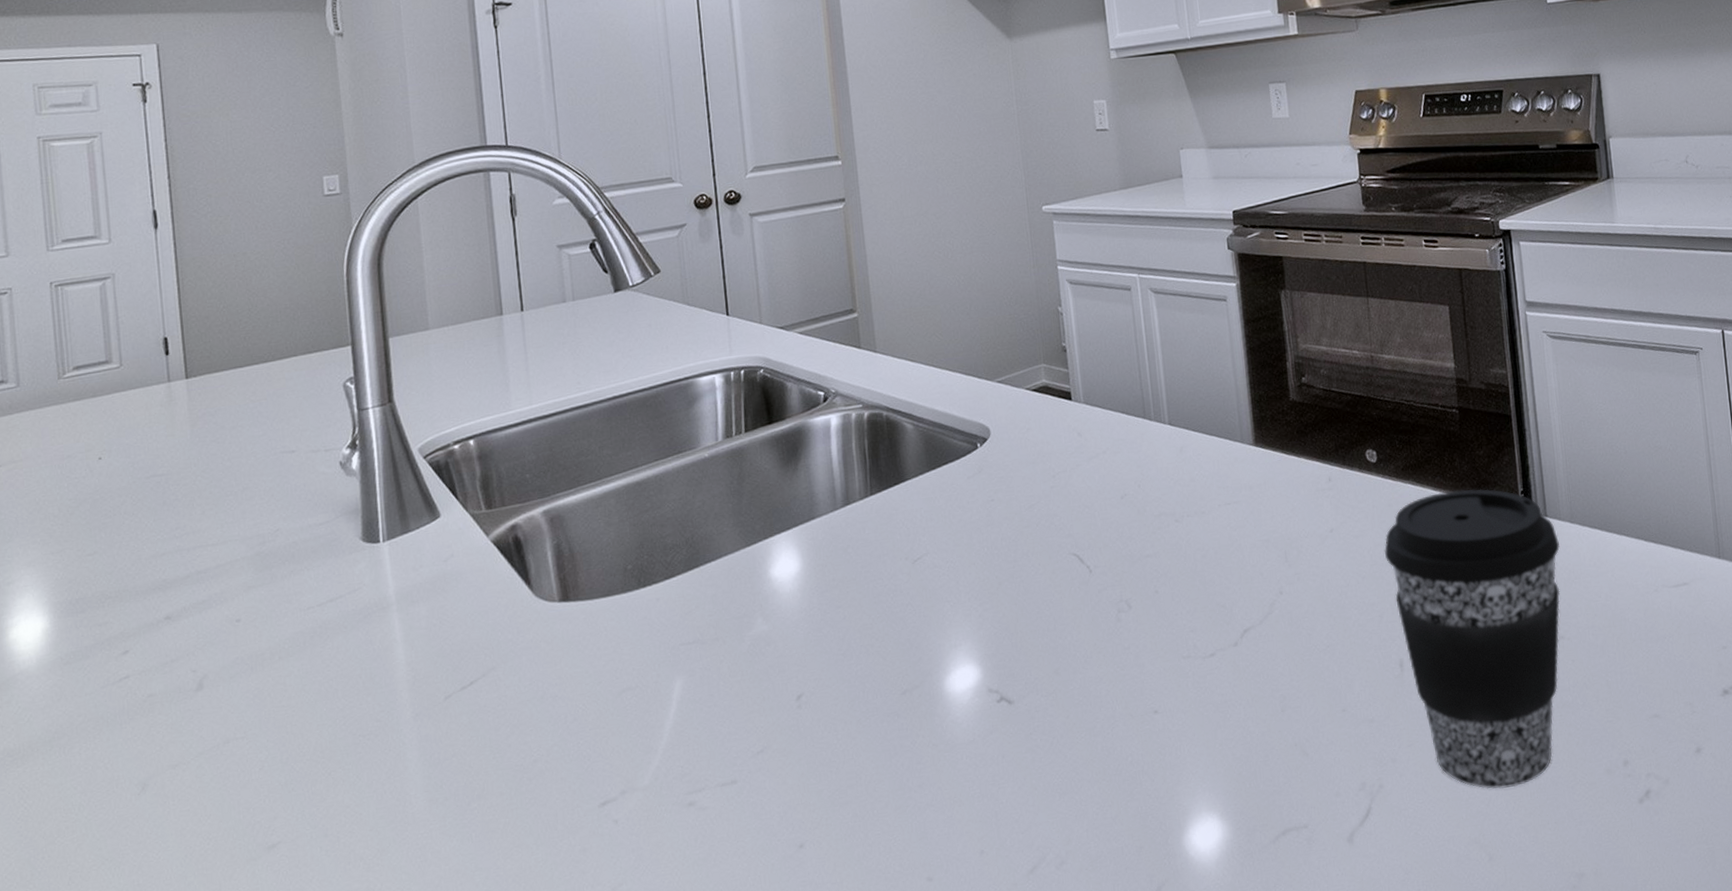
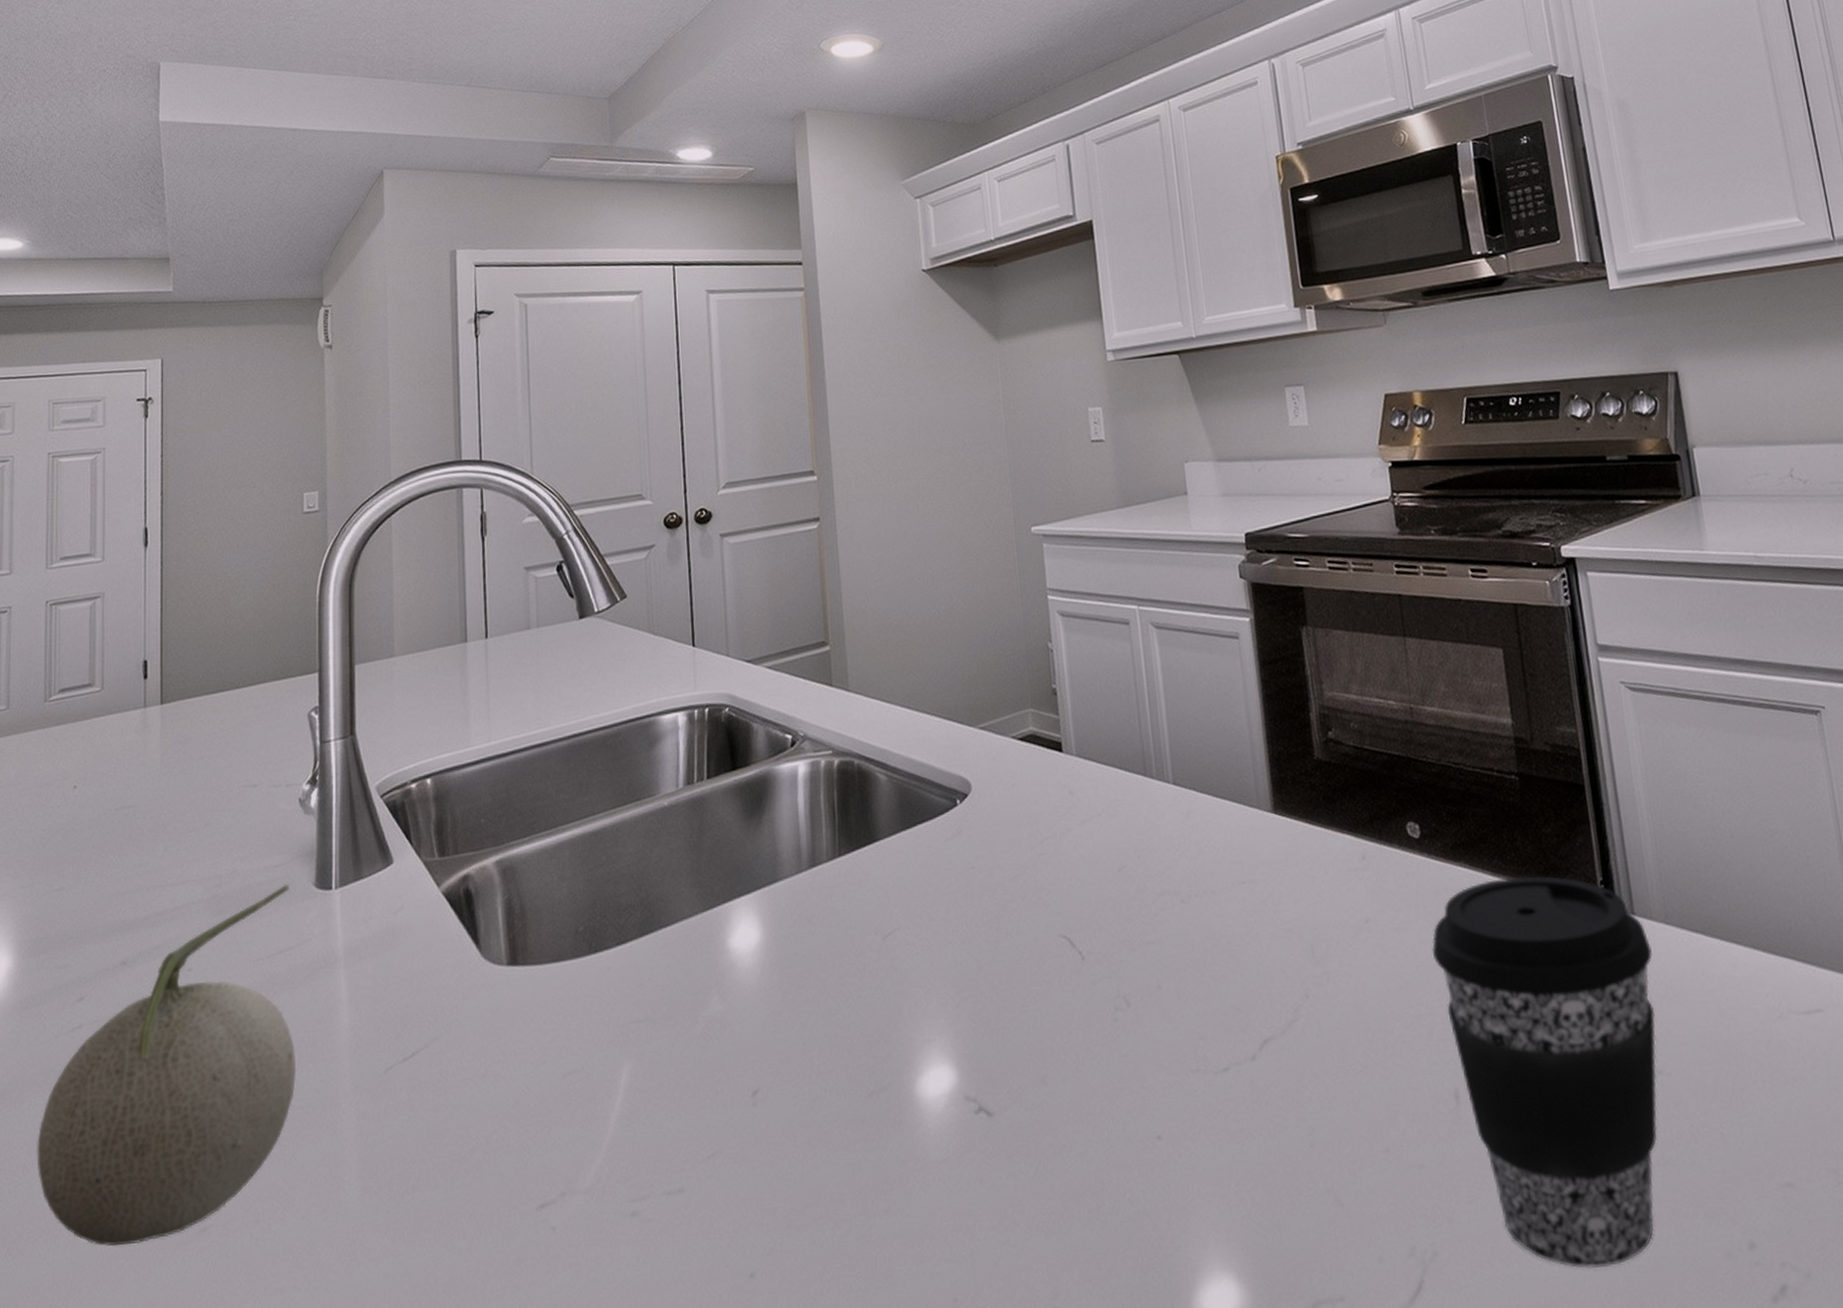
fruit: none [91,540,355,868] -> present [37,885,296,1247]

